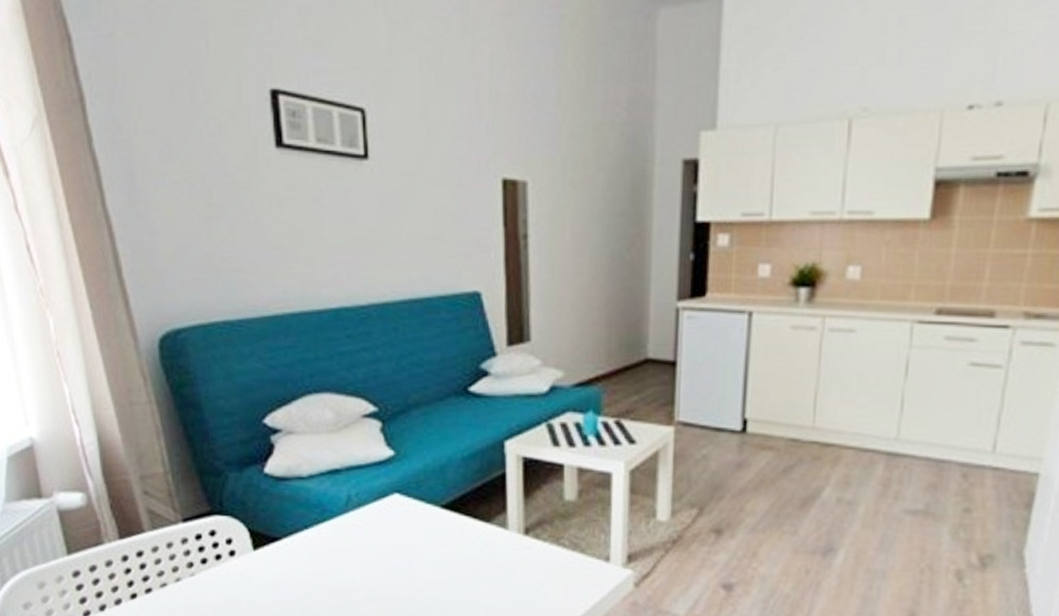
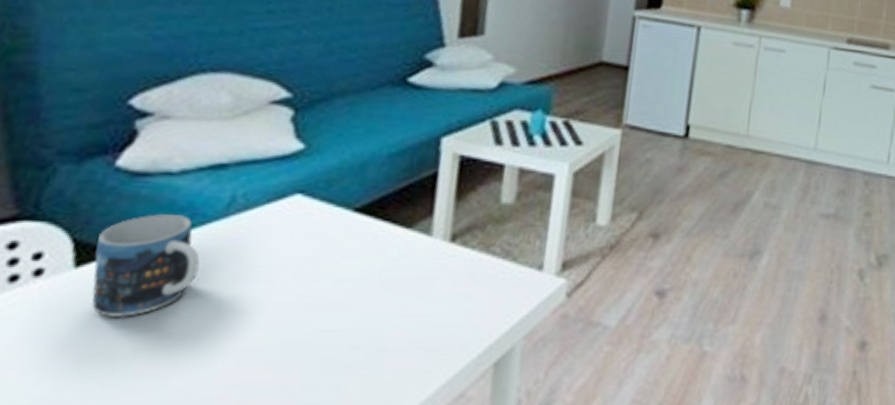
mug: none [264,510,335,588] -> present [91,214,200,317]

